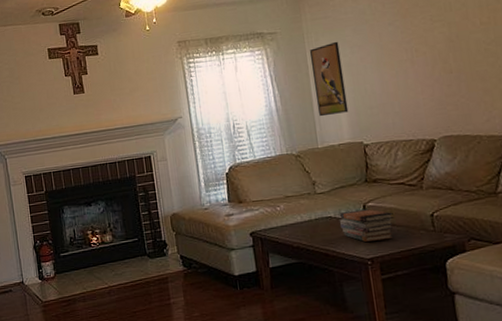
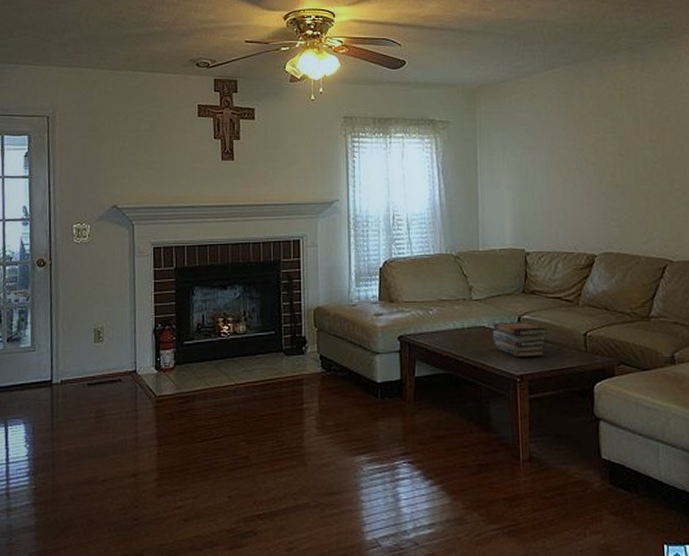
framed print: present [309,41,349,117] -> none [480,139,514,218]

